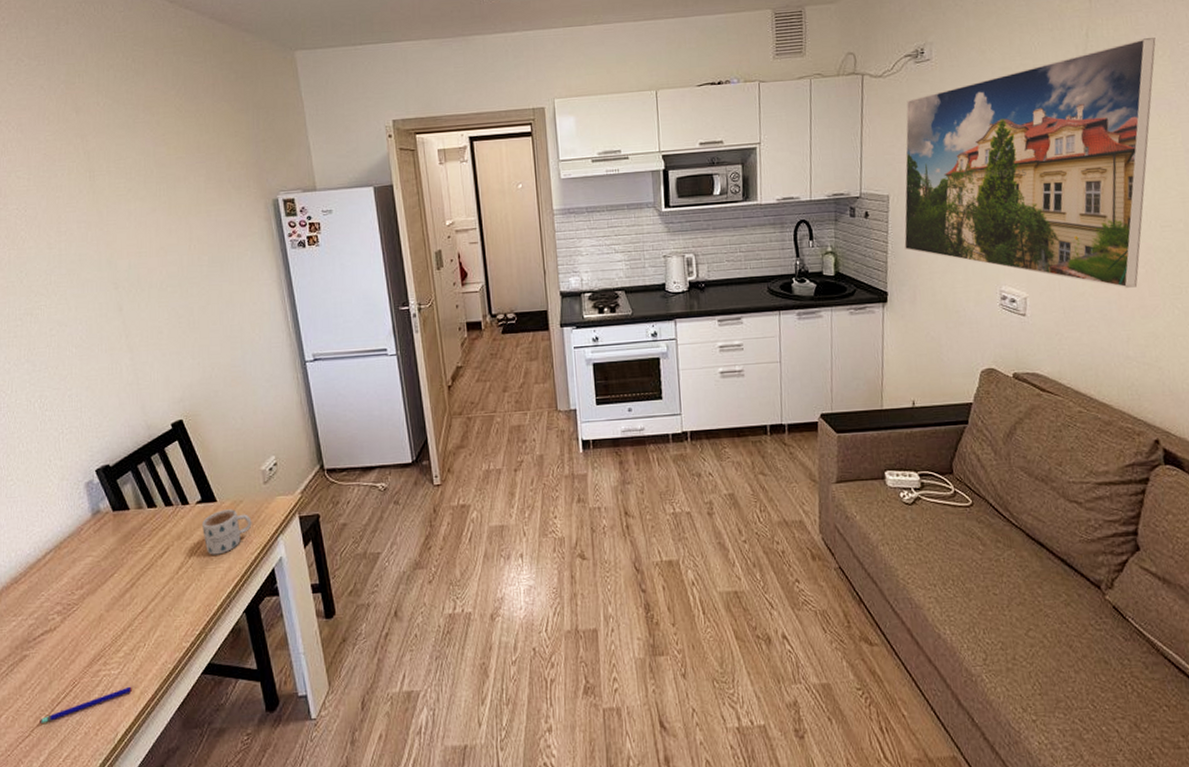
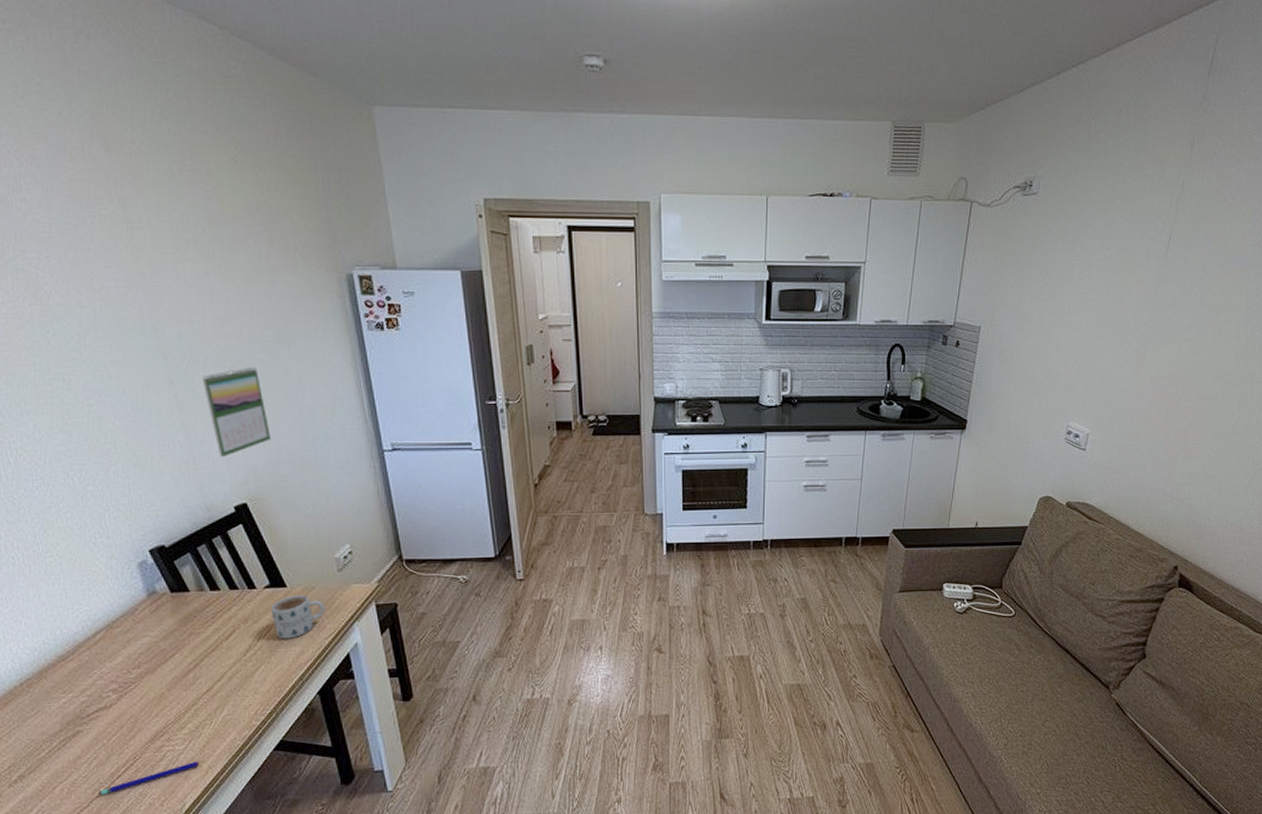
calendar: none [147,290,205,377] -> present [202,366,271,458]
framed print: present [904,38,1156,288] -> none [988,194,1242,431]

